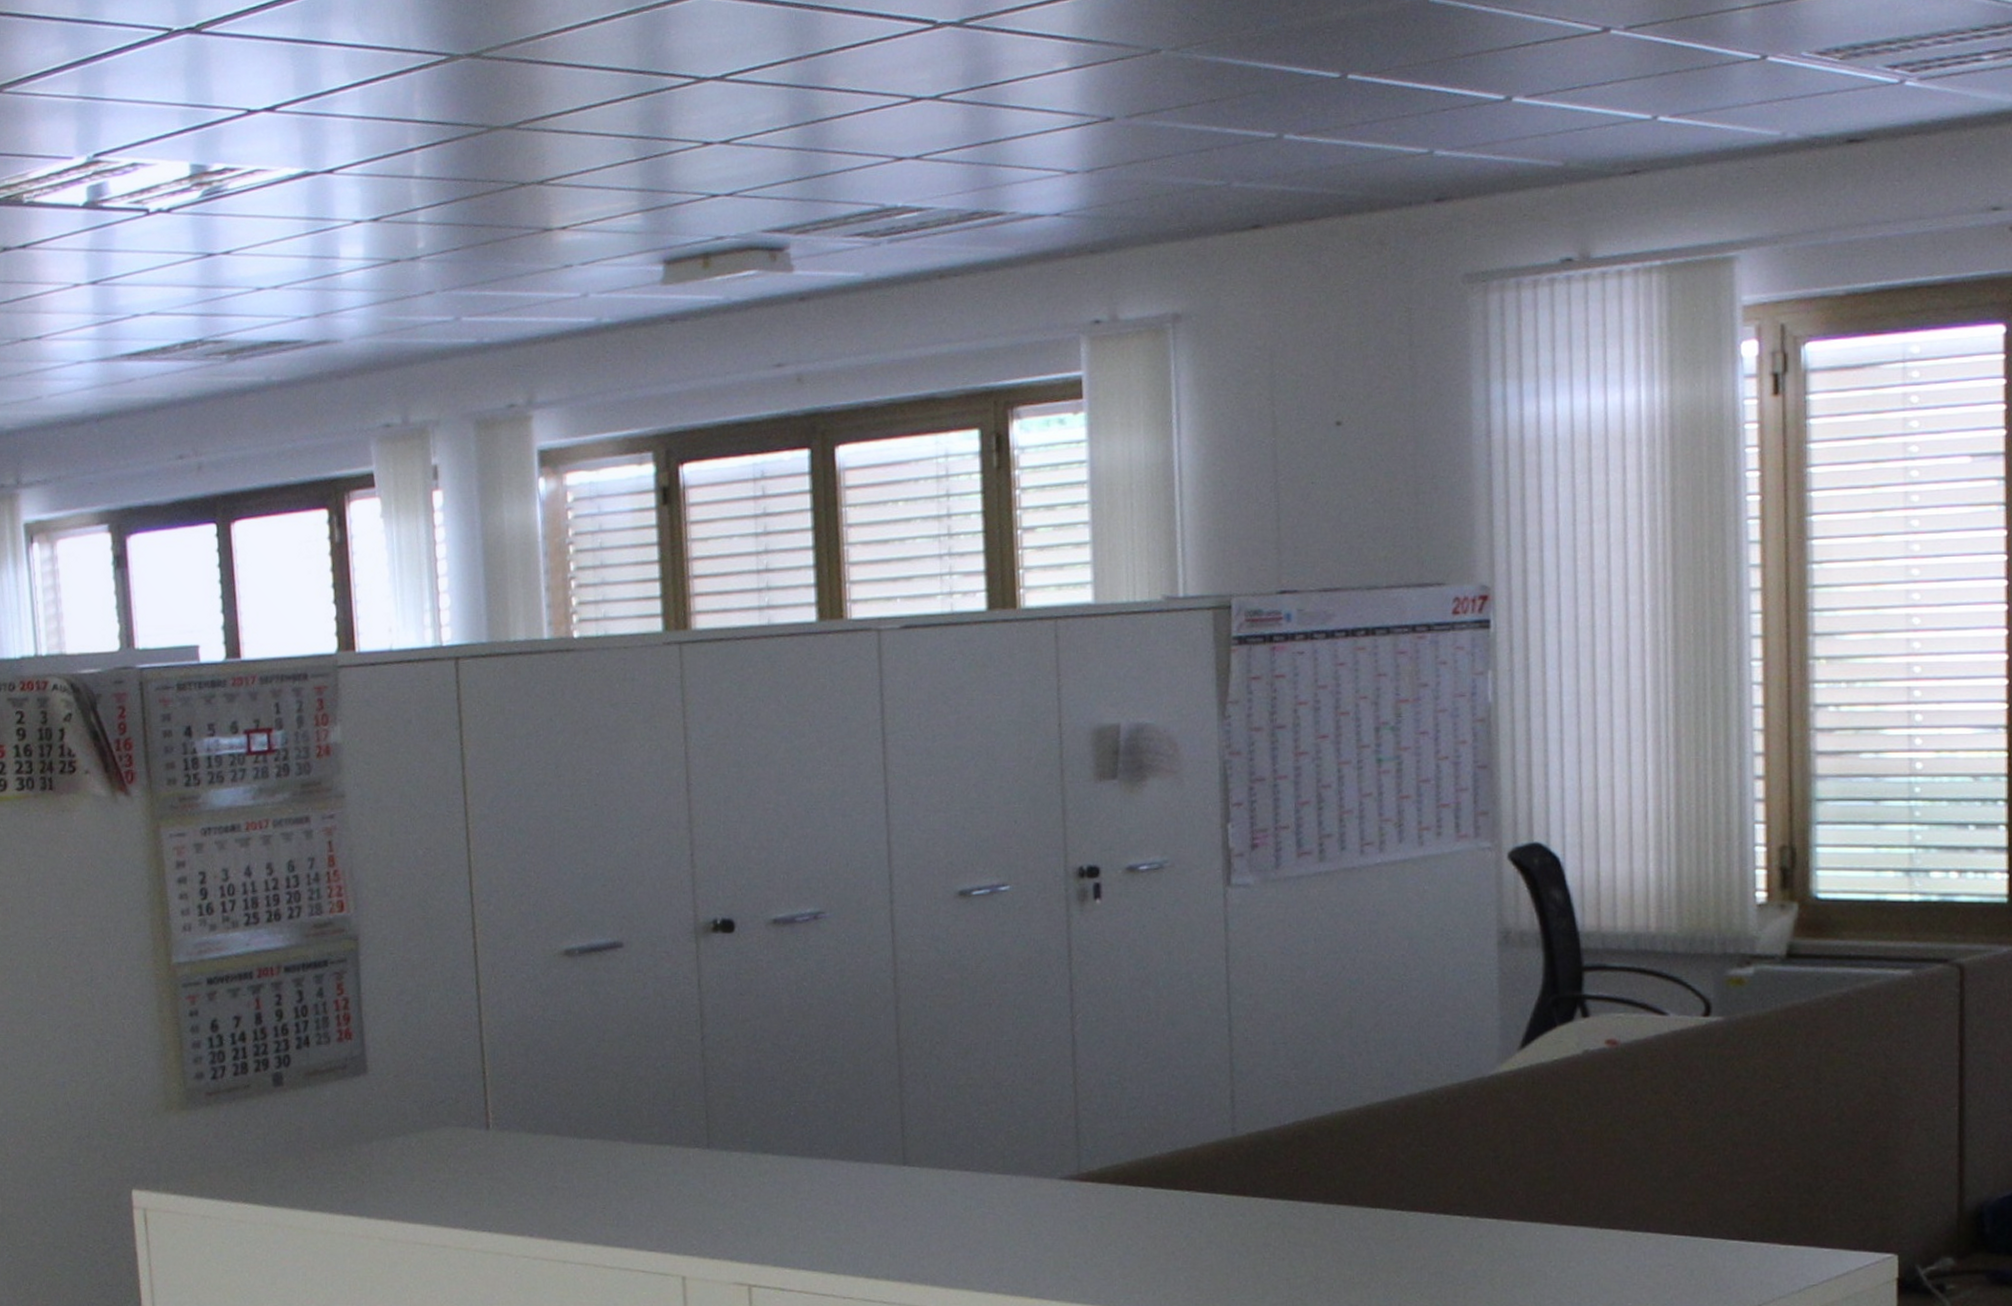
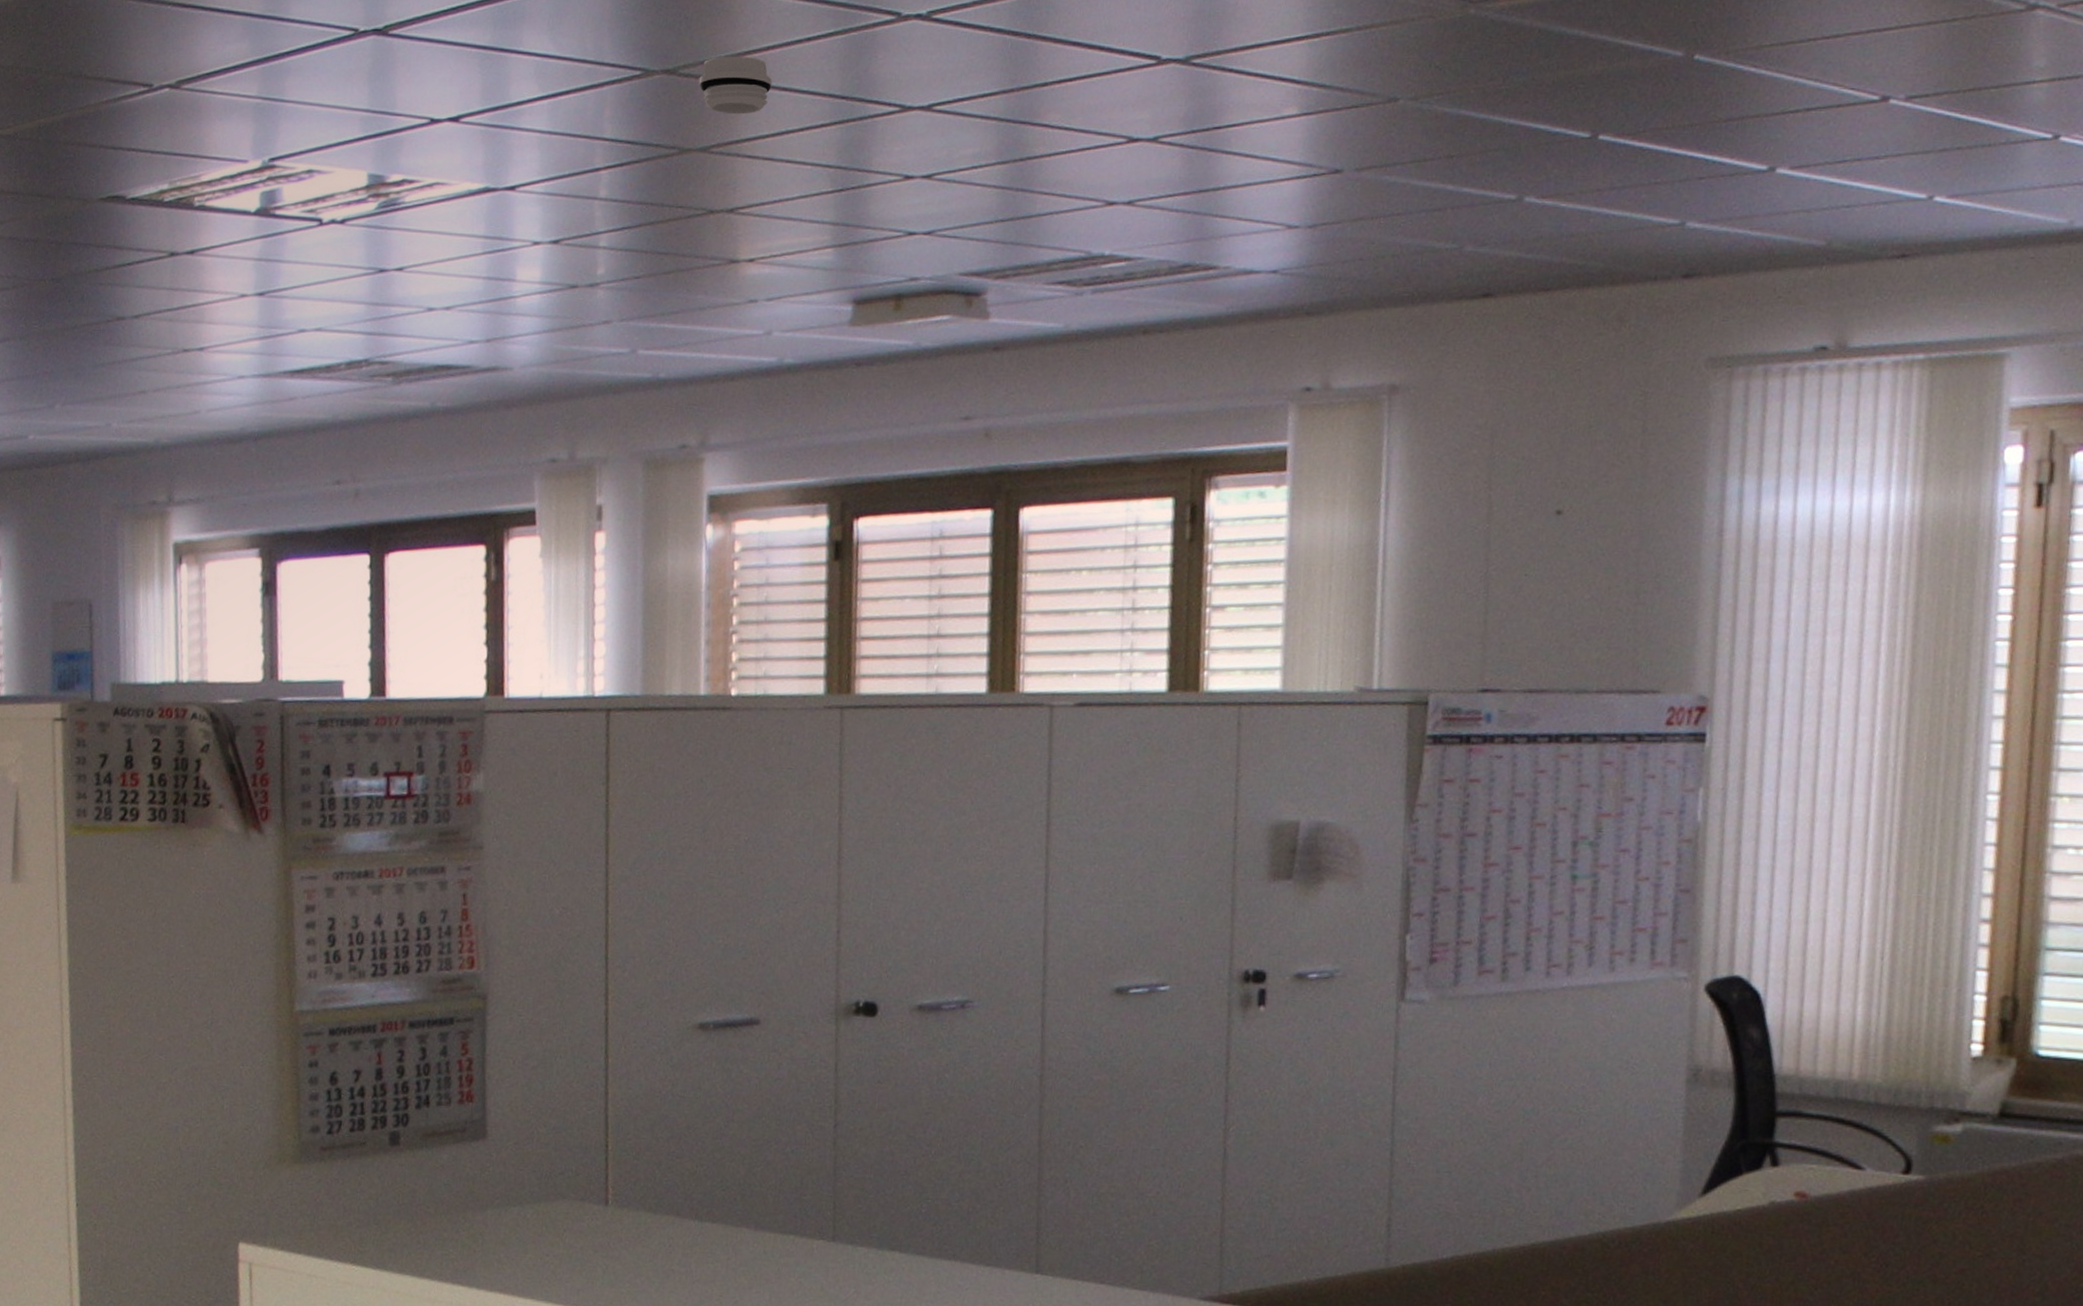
smoke detector: none [502,37,572,93] -> present [698,56,772,115]

